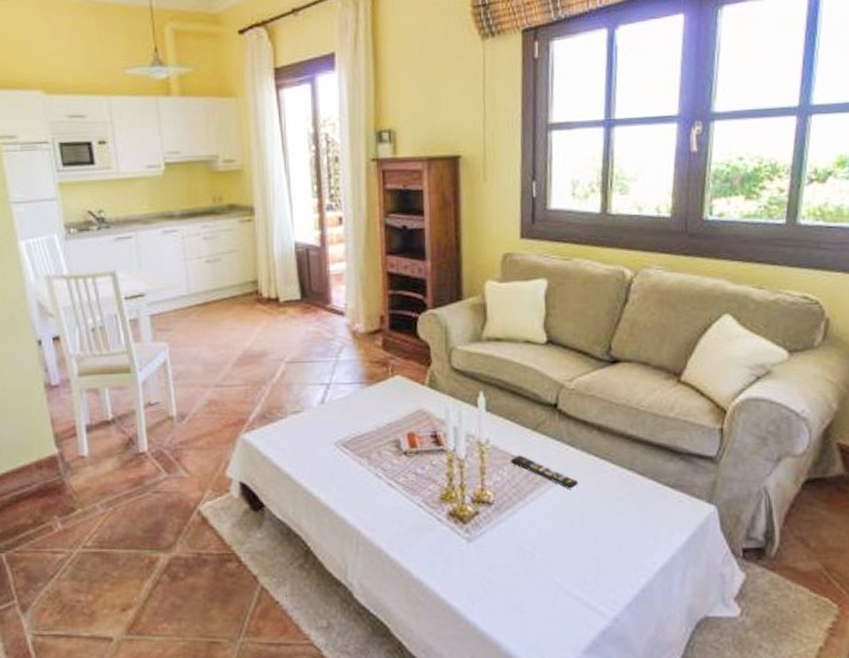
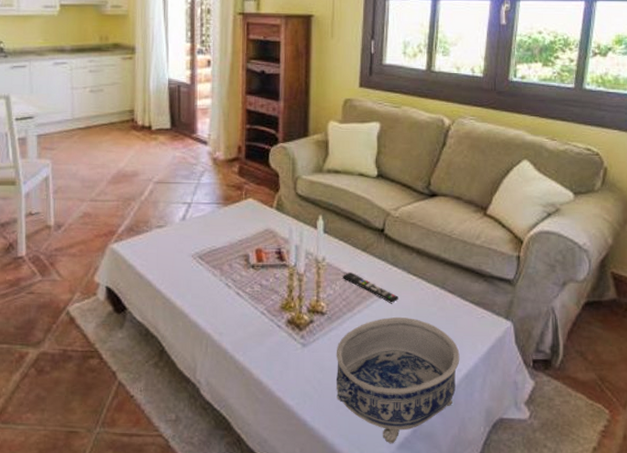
decorative bowl: none [507,504,654,649] -> present [336,316,460,444]

